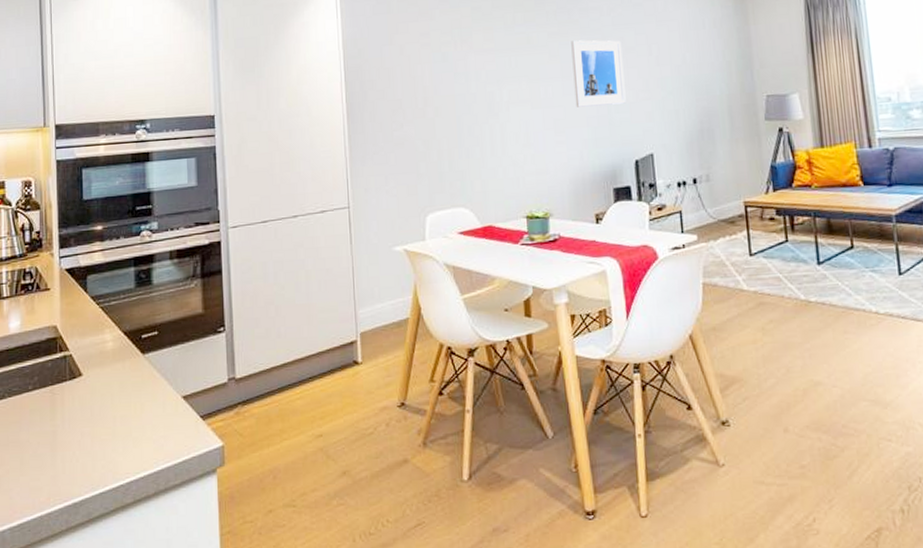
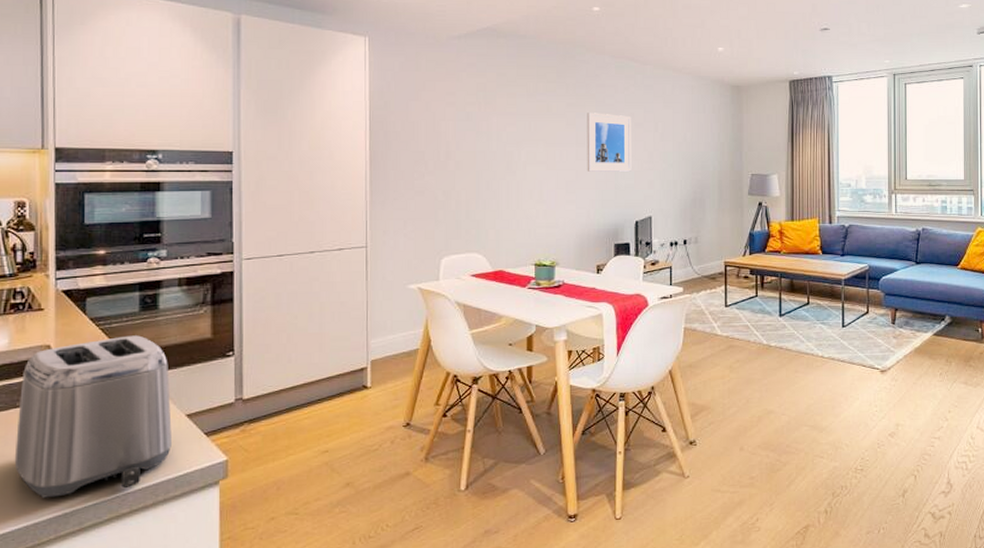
toaster: none [28,313,170,486] -> present [14,335,172,498]

